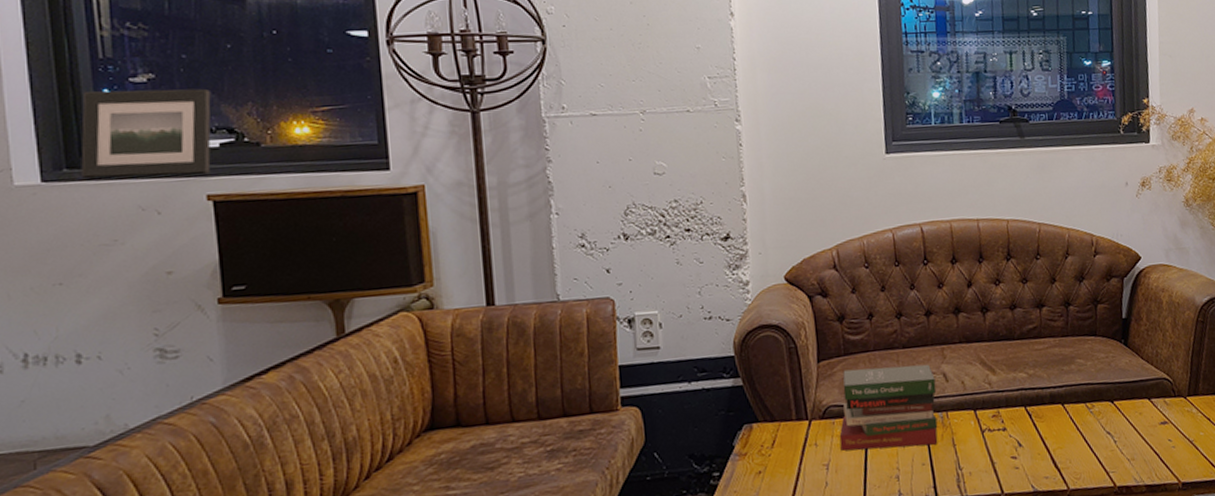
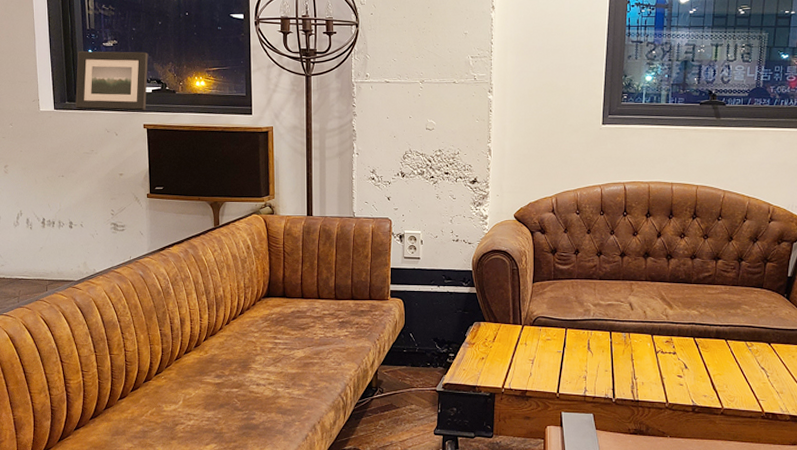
books: present [839,364,938,451] -> none [544,291,623,357]

